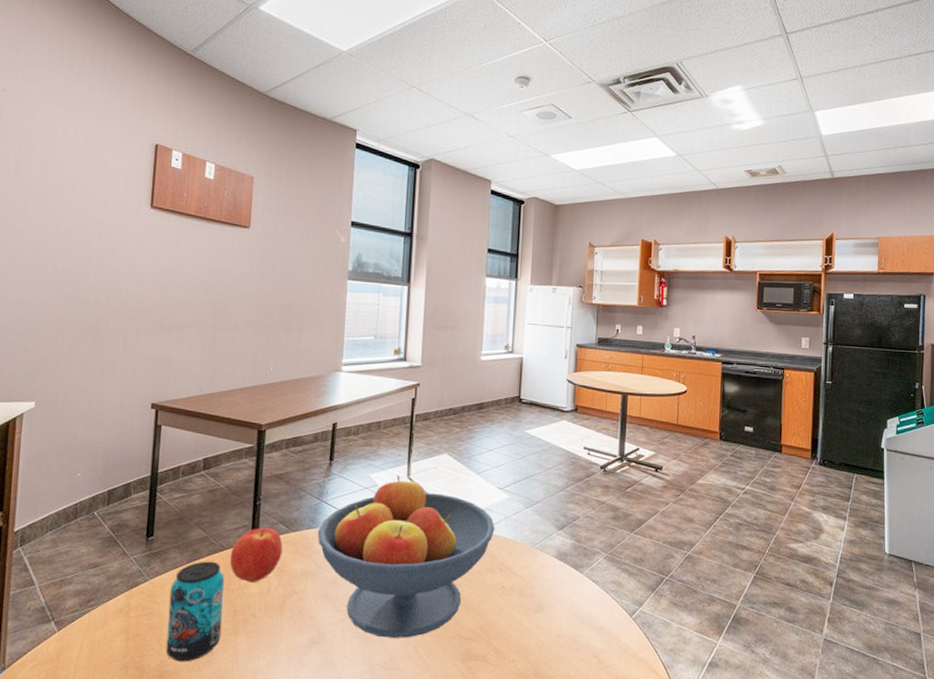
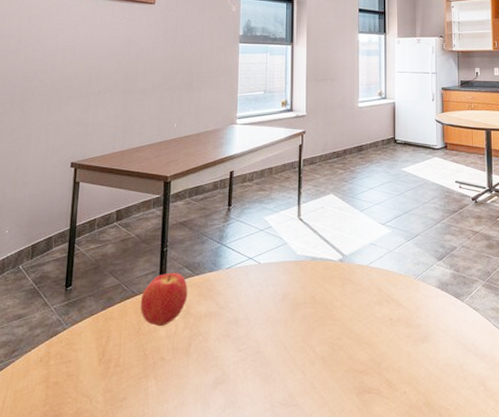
beverage can: present [165,561,225,662] -> none [82,307,136,409]
fruit bowl: present [317,475,495,638] -> none [218,217,380,375]

